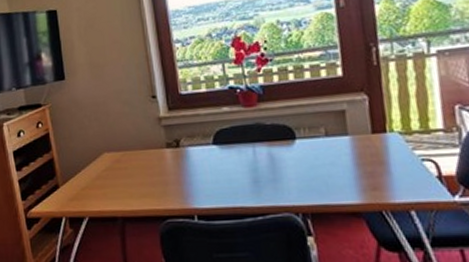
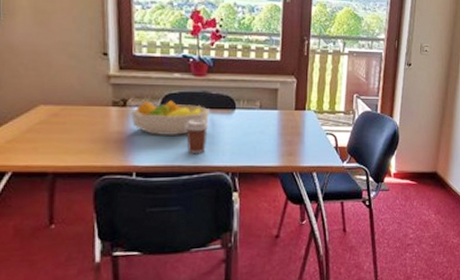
fruit bowl: none [184,136,267,175] -> present [131,100,209,135]
coffee cup: none [241,154,268,193] -> present [185,120,209,153]

